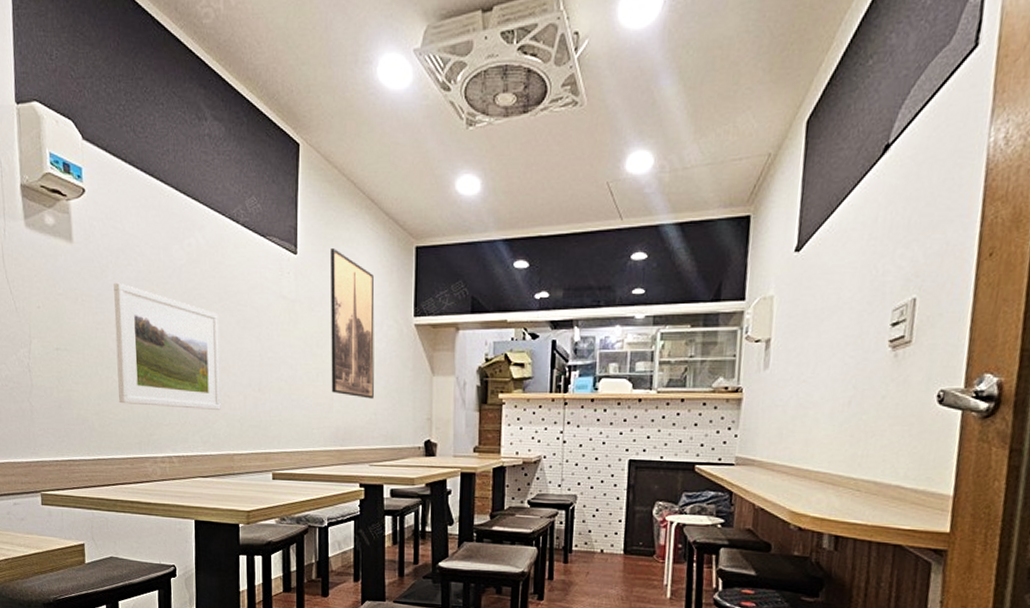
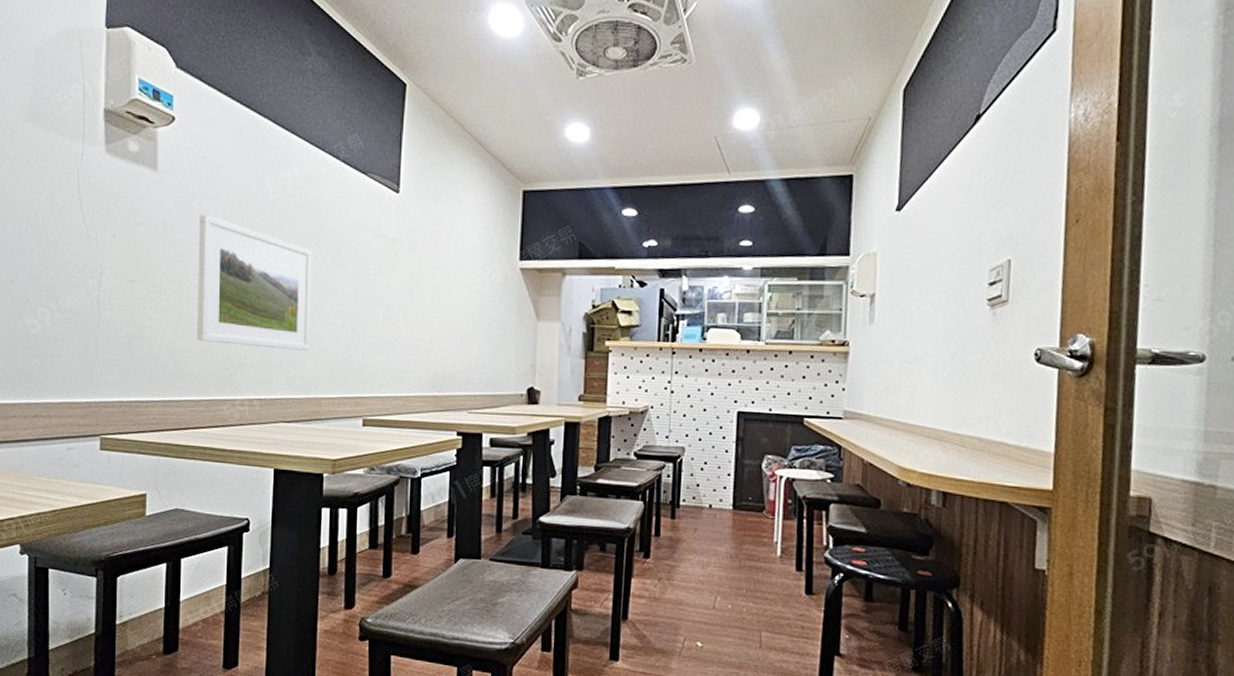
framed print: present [331,249,375,399] -> none [430,189,479,343]

